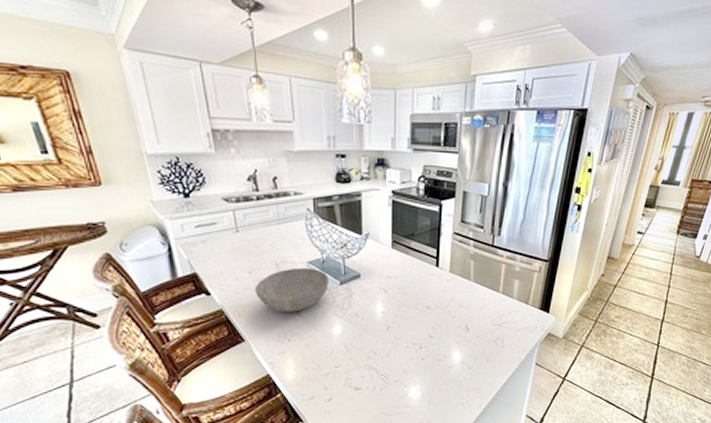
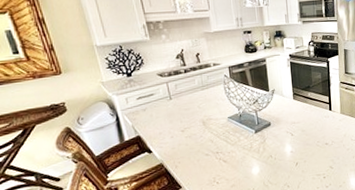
bowl: present [256,267,329,312] -> none [188,122,246,161]

